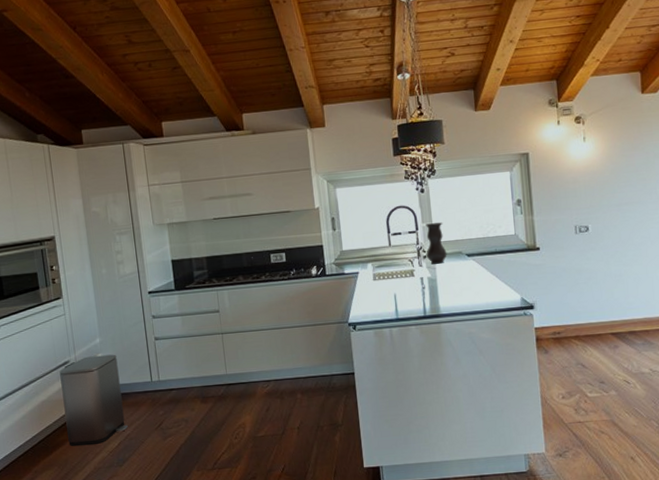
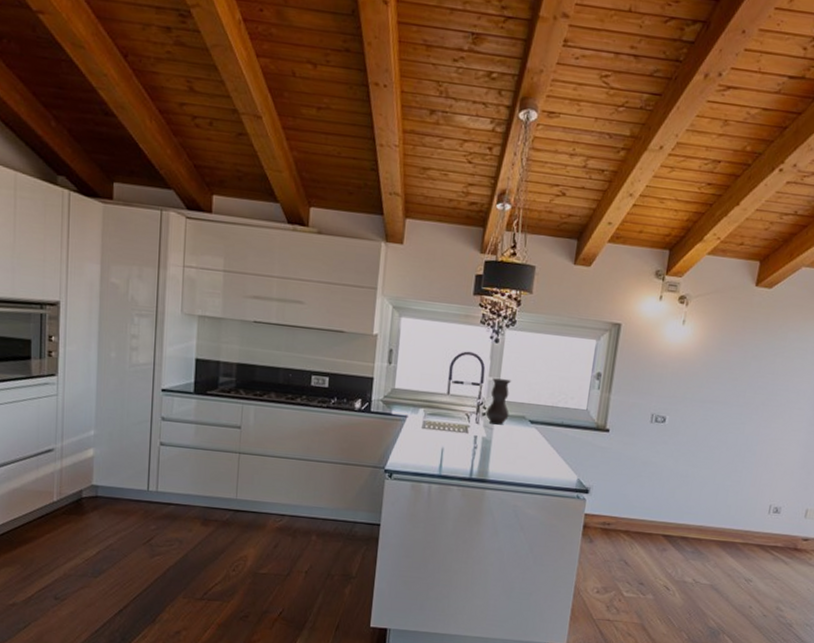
pedal bin: present [59,354,129,446] -> none [38,448,112,549]

